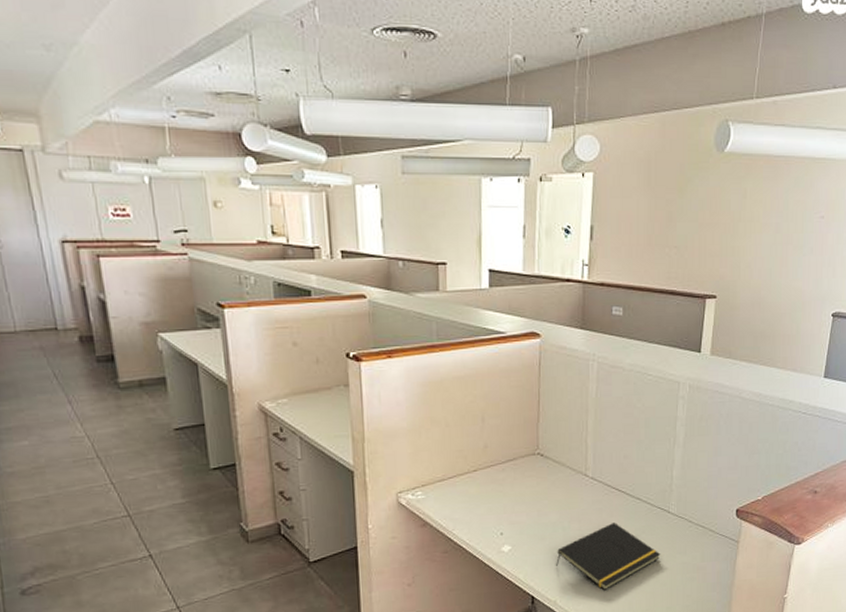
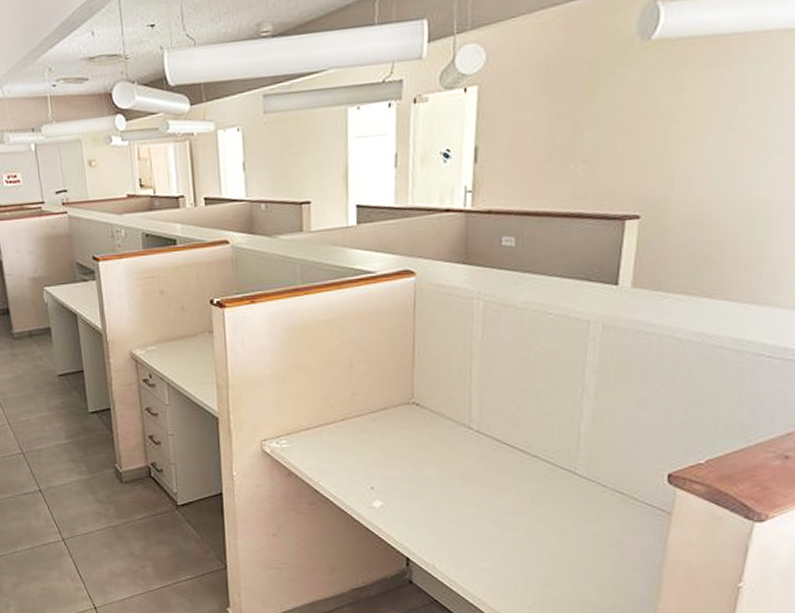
notepad: present [556,522,661,591] -> none [435,482,565,559]

